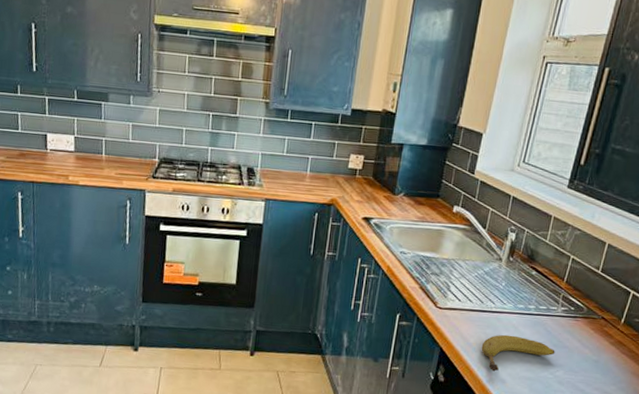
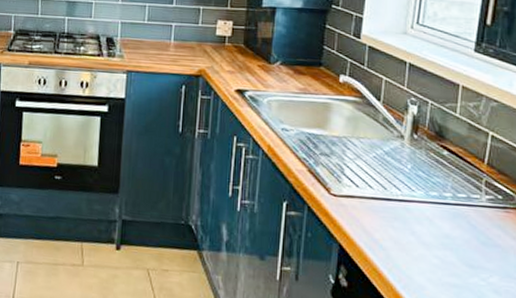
fruit: present [481,334,555,372] -> none [390,229,485,276]

